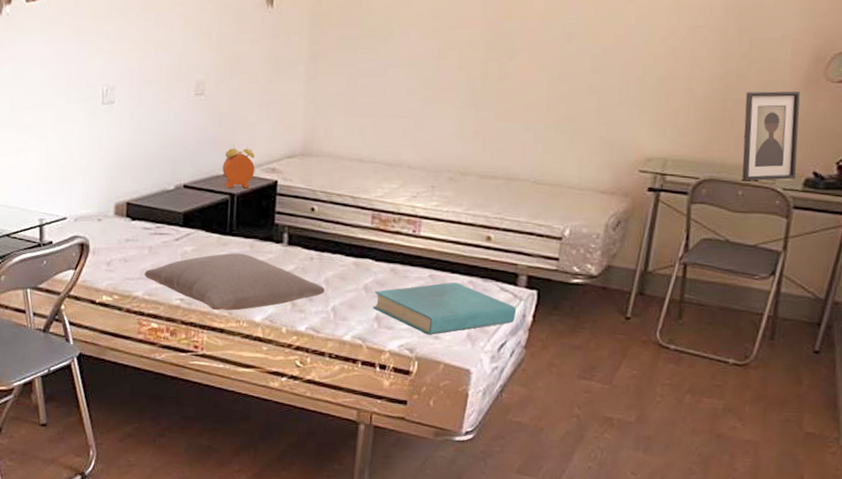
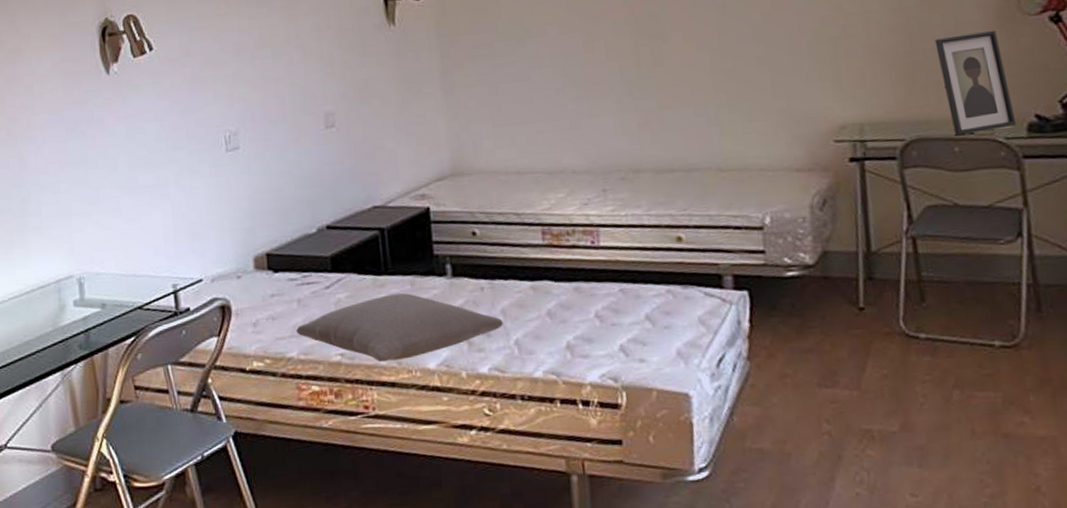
alarm clock: present [222,144,255,189] -> none [366,174,403,223]
book: present [372,282,517,335] -> none [560,293,730,359]

